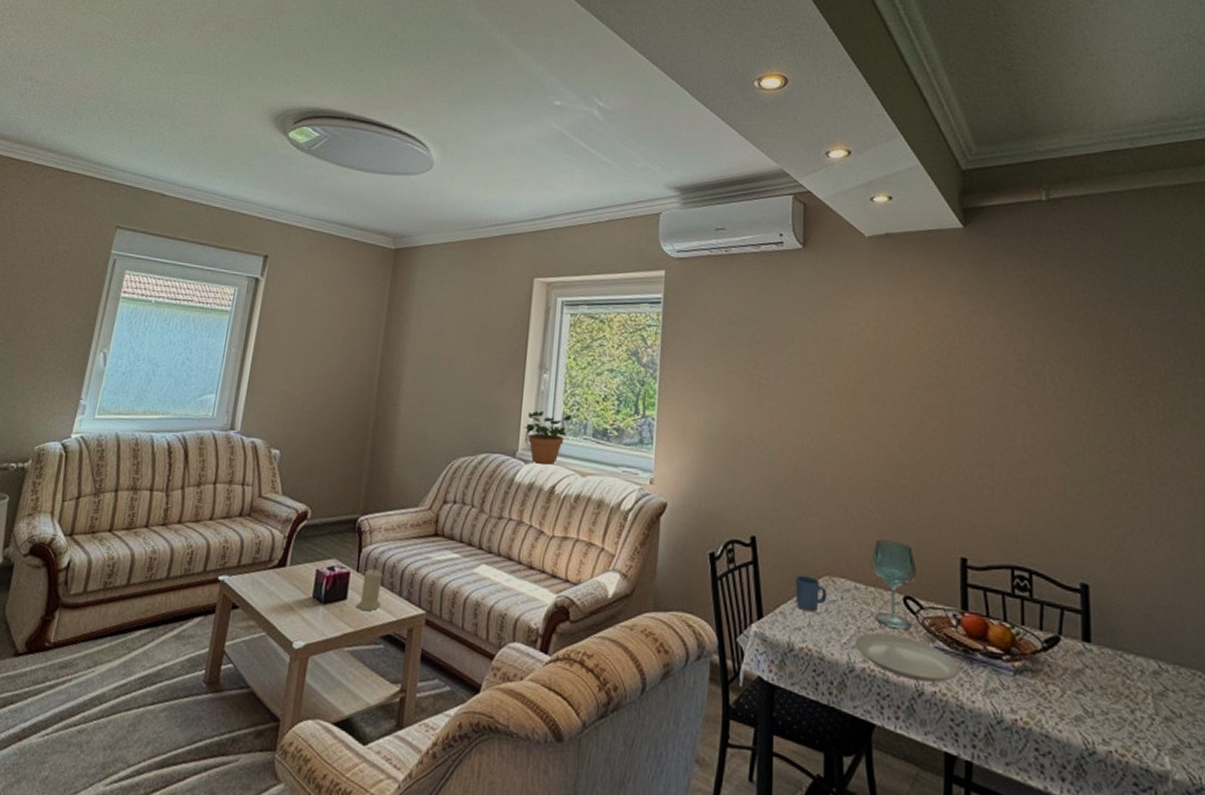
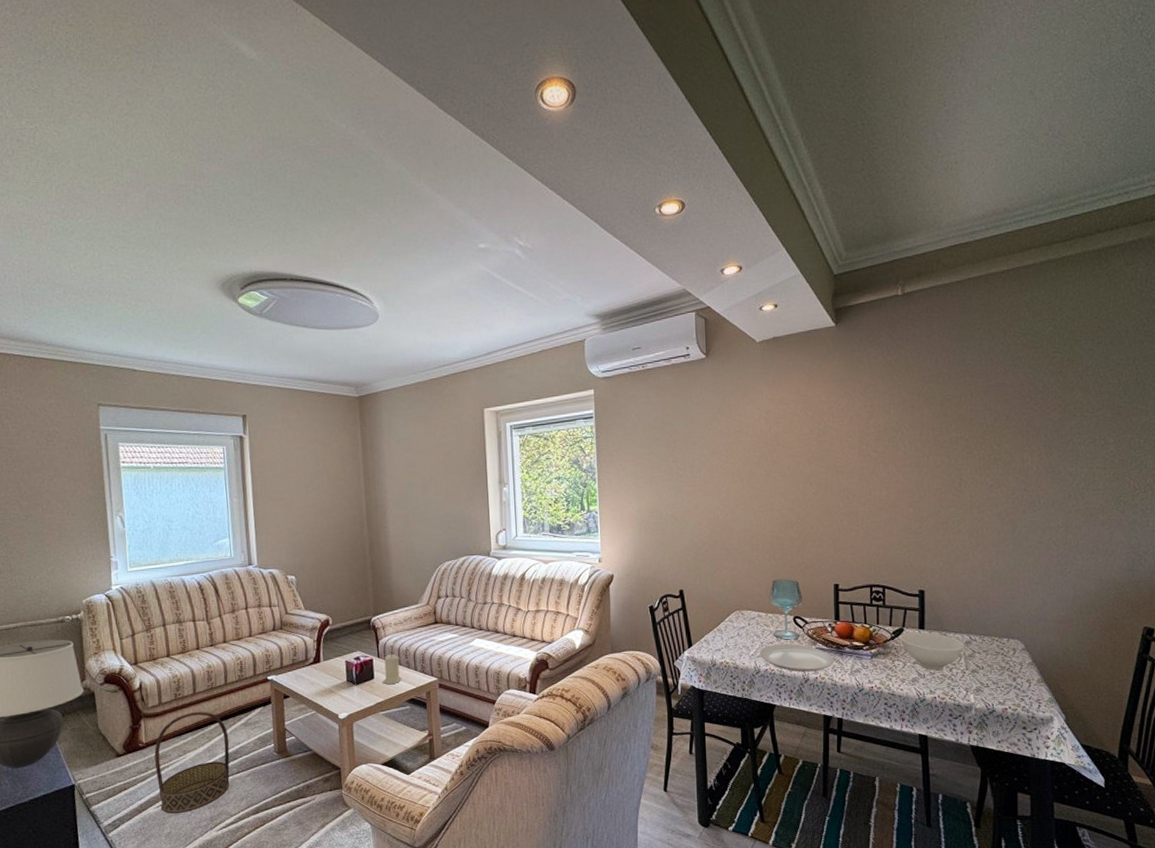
basket: none [46,609,154,751] -> present [154,711,230,814]
potted plant: present [523,410,575,465] -> none [493,517,535,559]
mug: present [795,575,827,613] -> none [714,612,738,638]
bowl: none [1055,644,1151,710] -> present [900,632,964,671]

